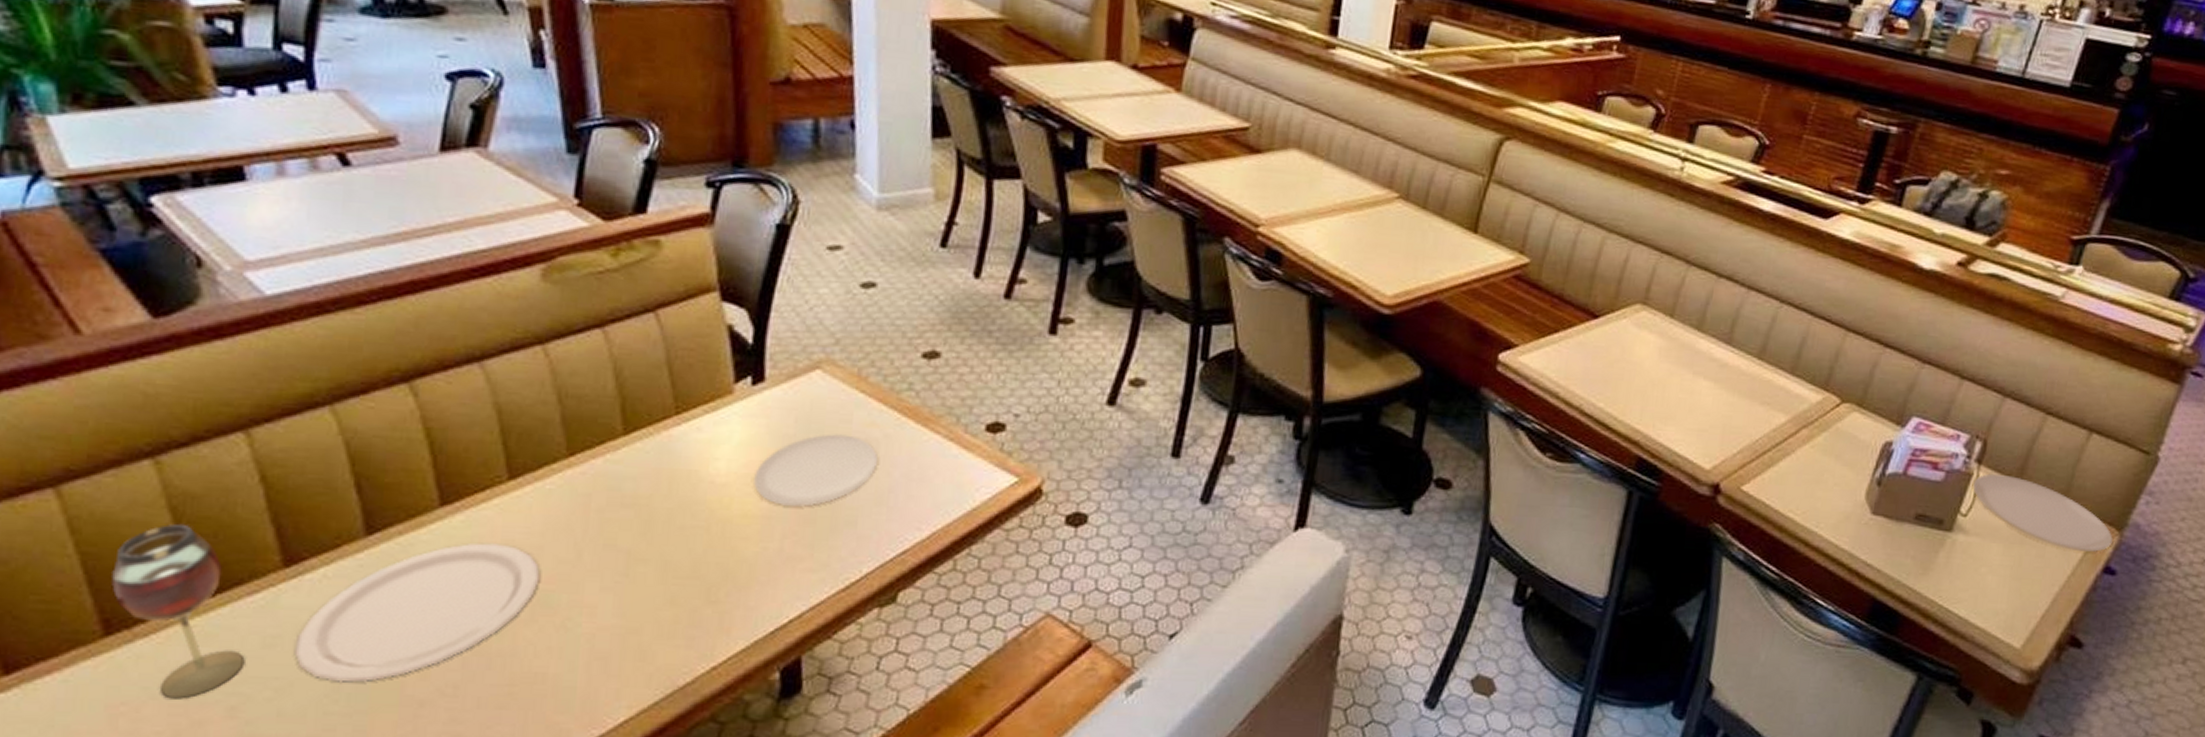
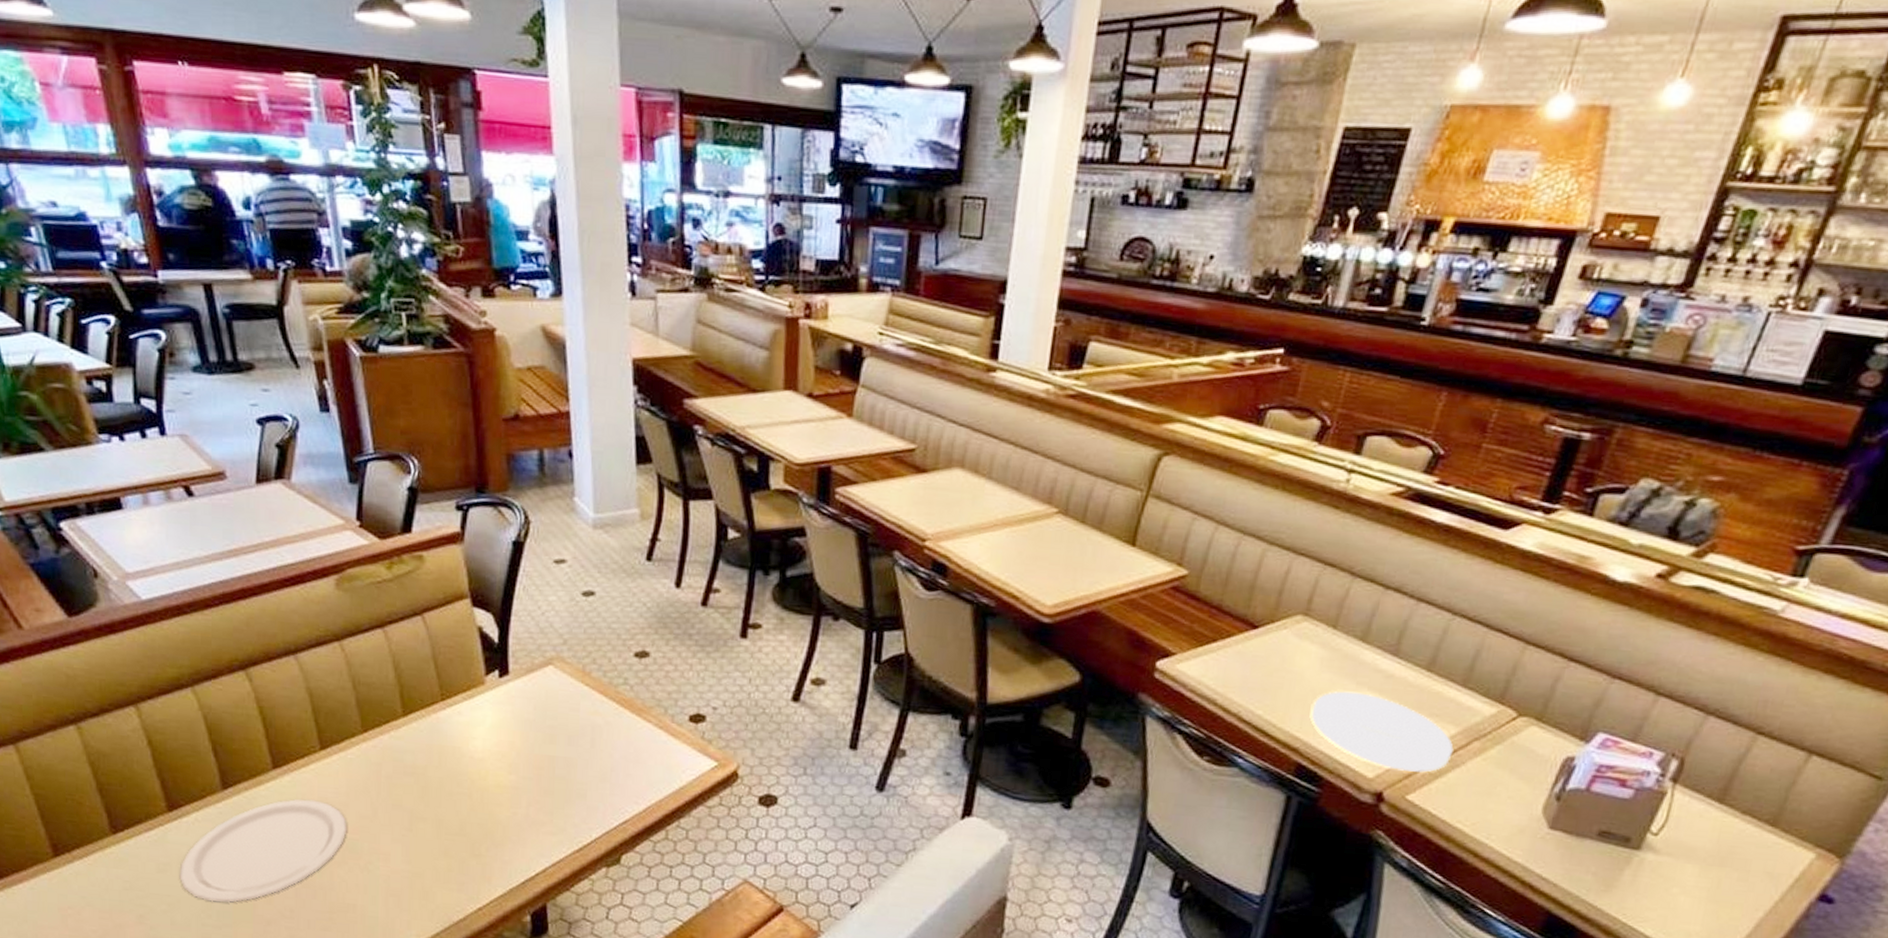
wineglass: present [110,523,245,699] -> none [54,775,147,907]
plate: present [754,434,877,507] -> none [504,720,601,780]
plate: none [1650,381,1784,462] -> present [1311,691,1454,773]
plate: present [1973,473,2113,552] -> none [1666,793,1832,879]

